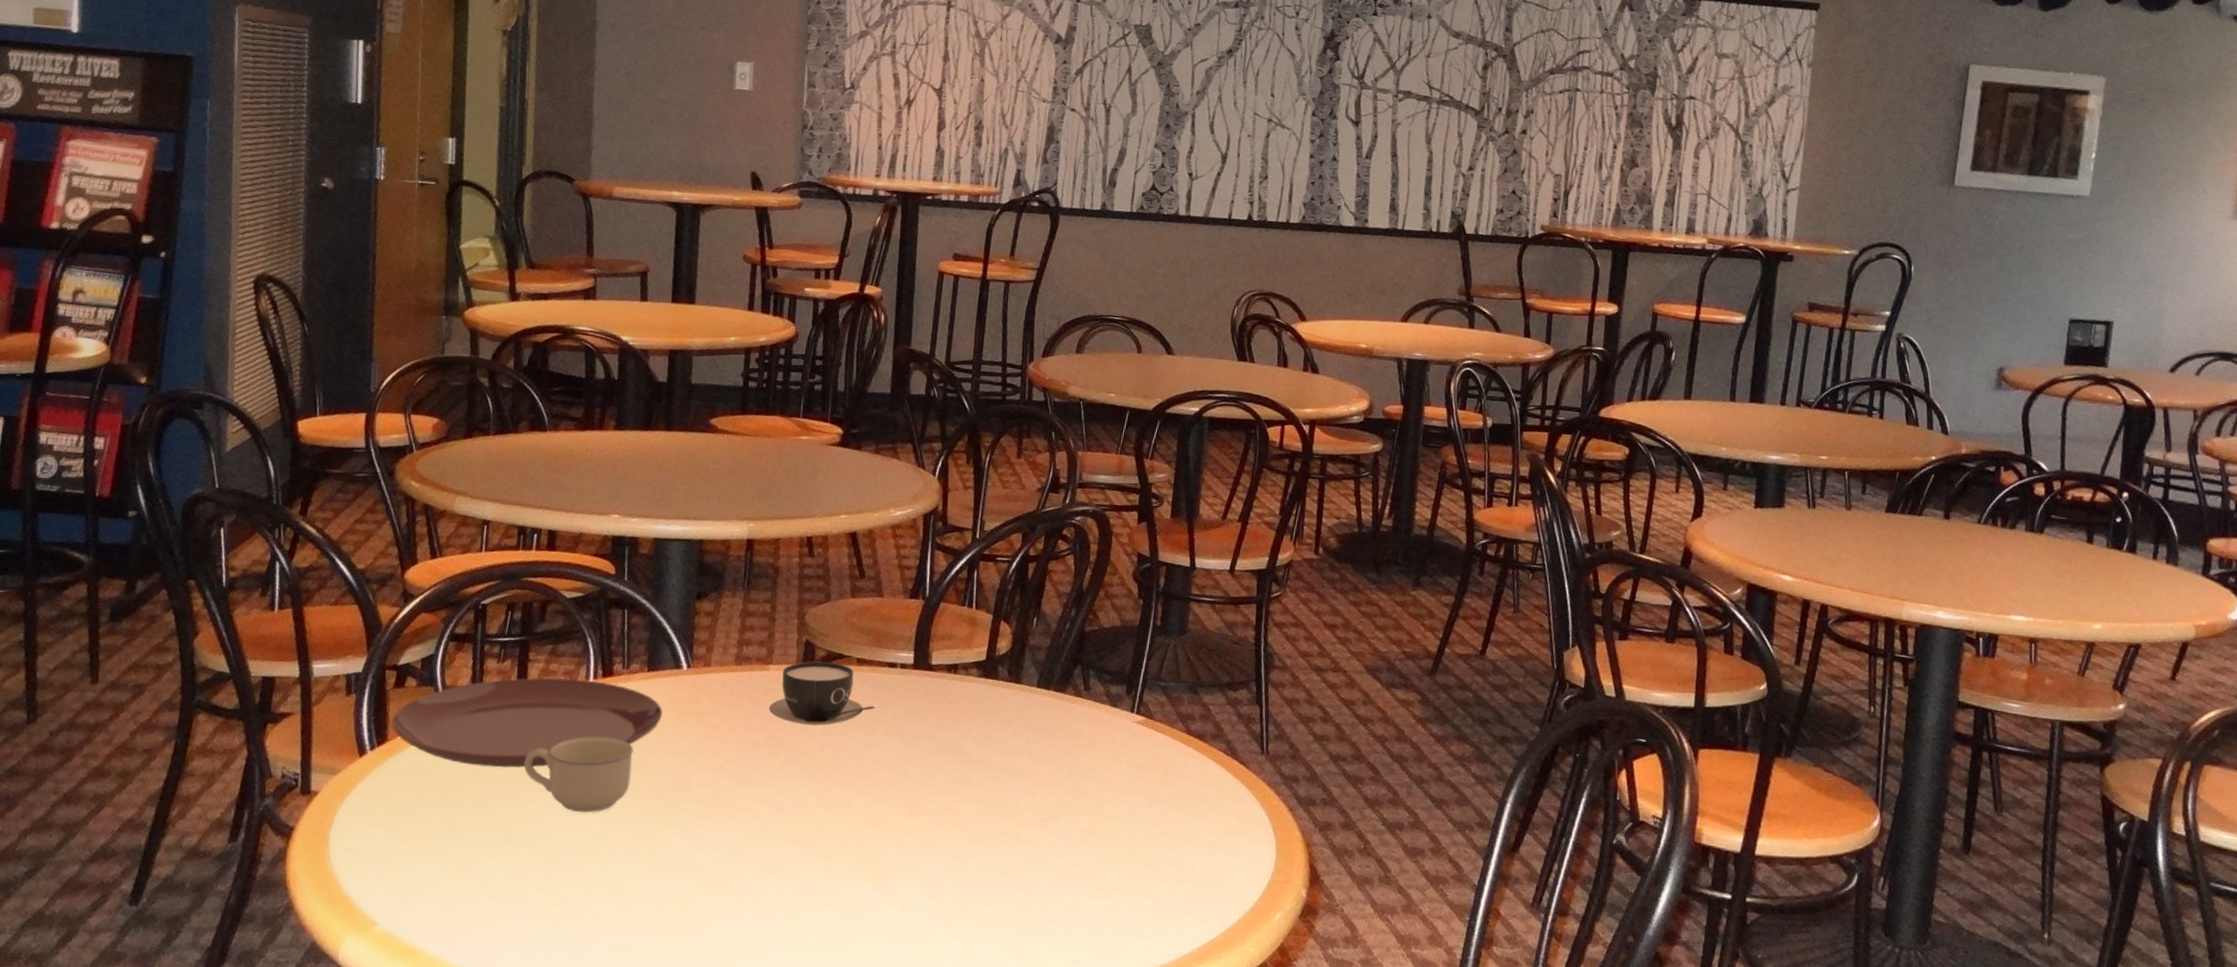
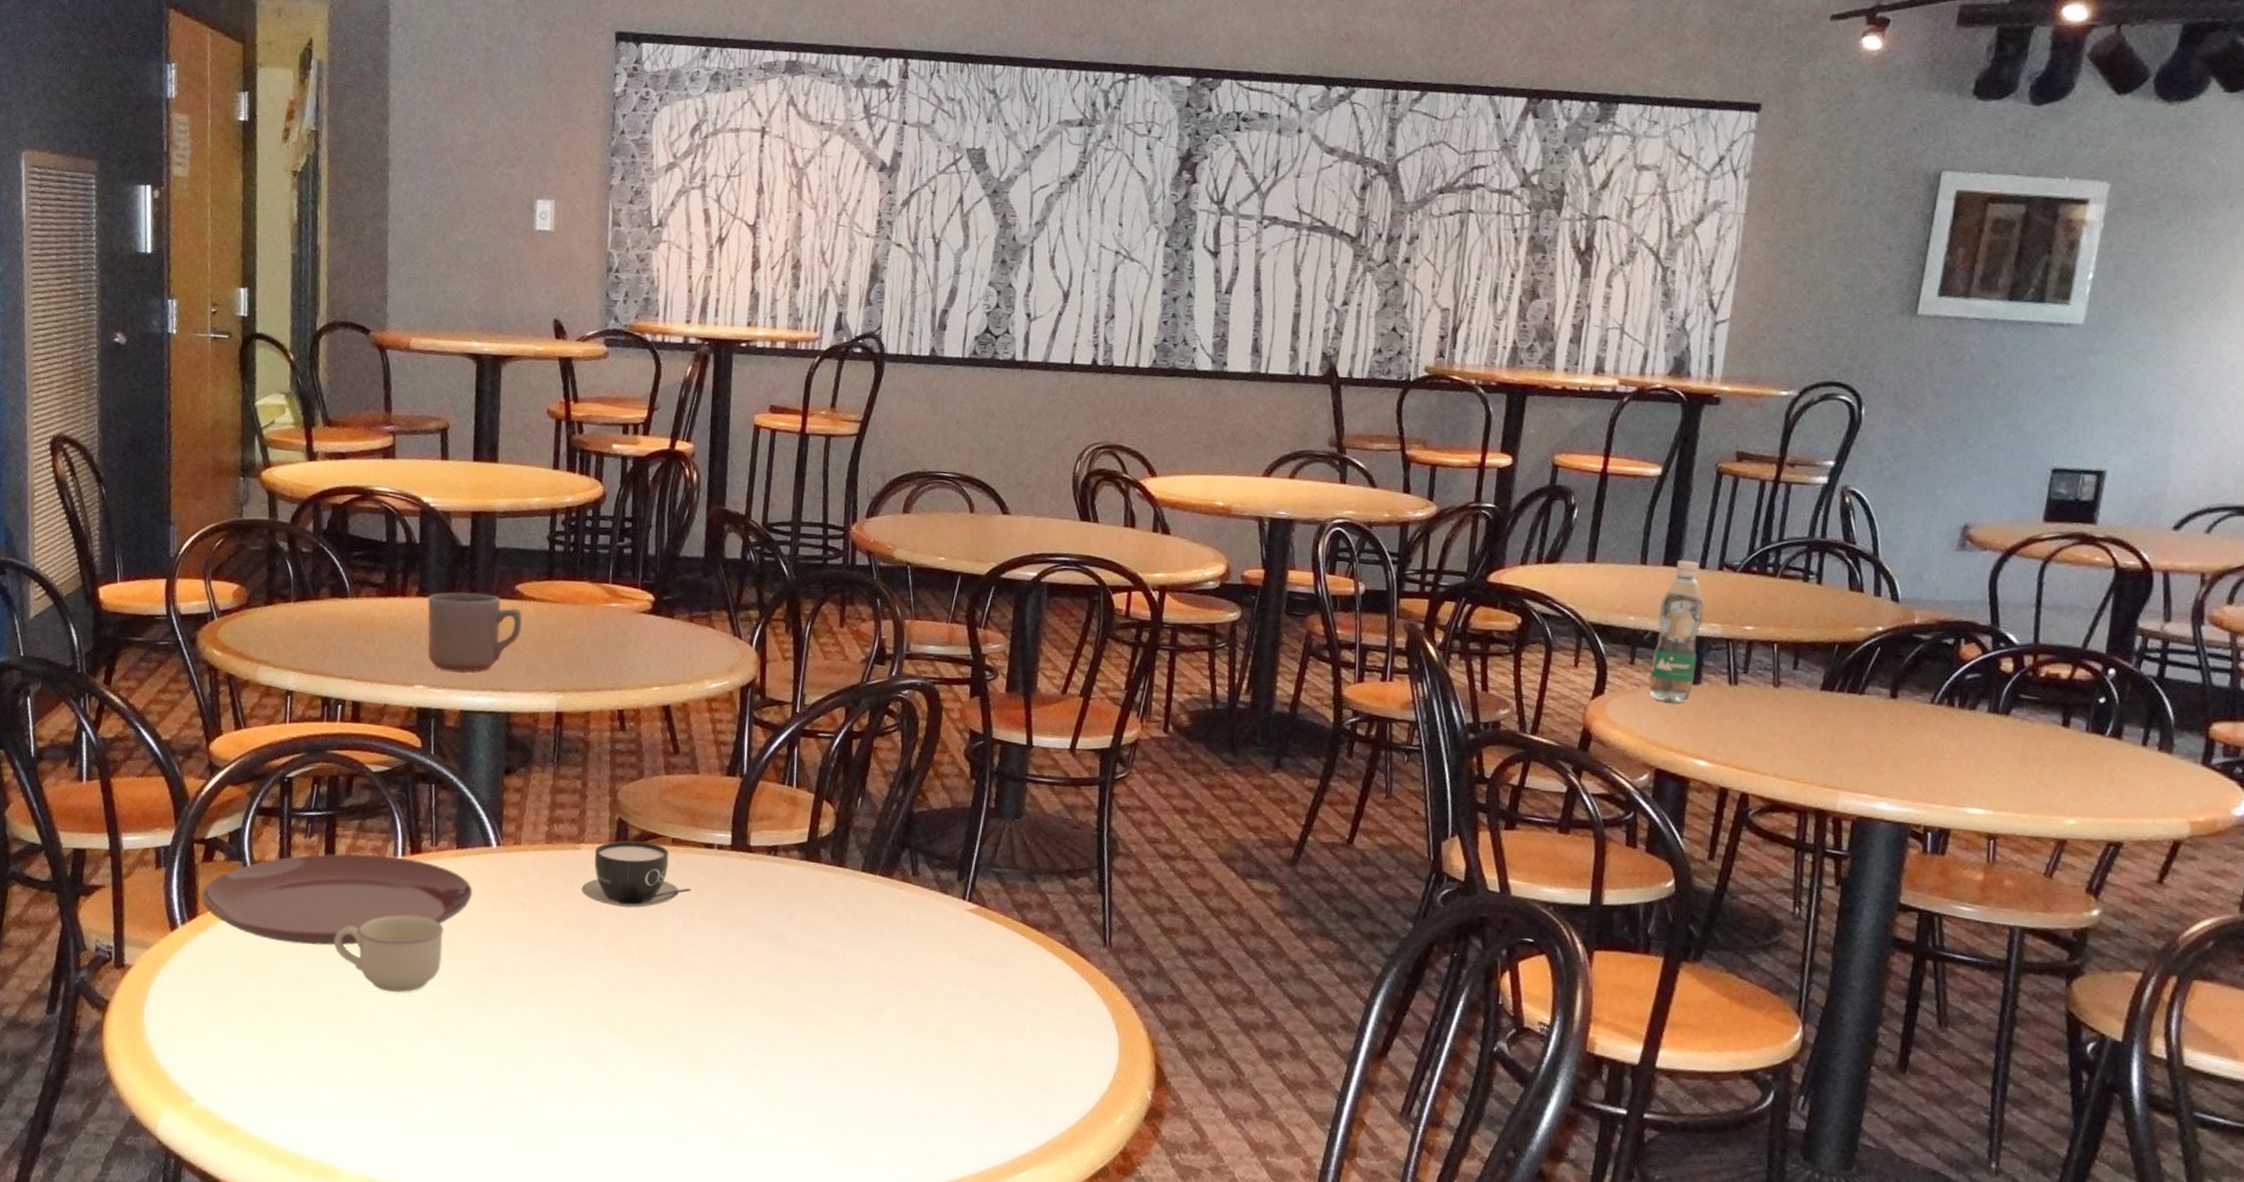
mug: none [623,425,716,502] -> present [427,591,522,672]
bottle: none [1740,397,1786,524] -> present [1649,559,1705,703]

